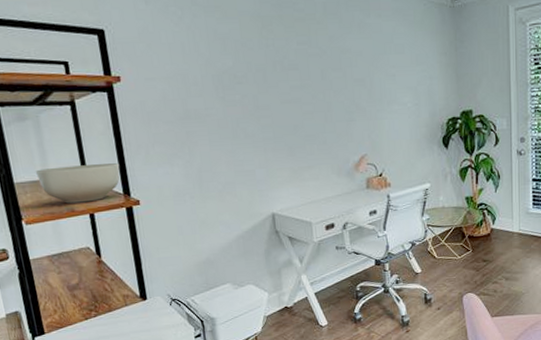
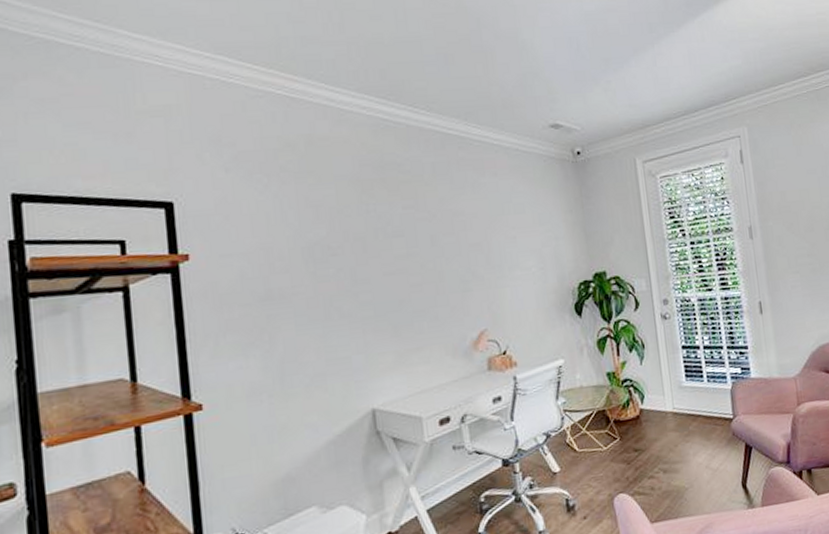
bowl: present [35,163,120,204] -> none [67,359,180,415]

